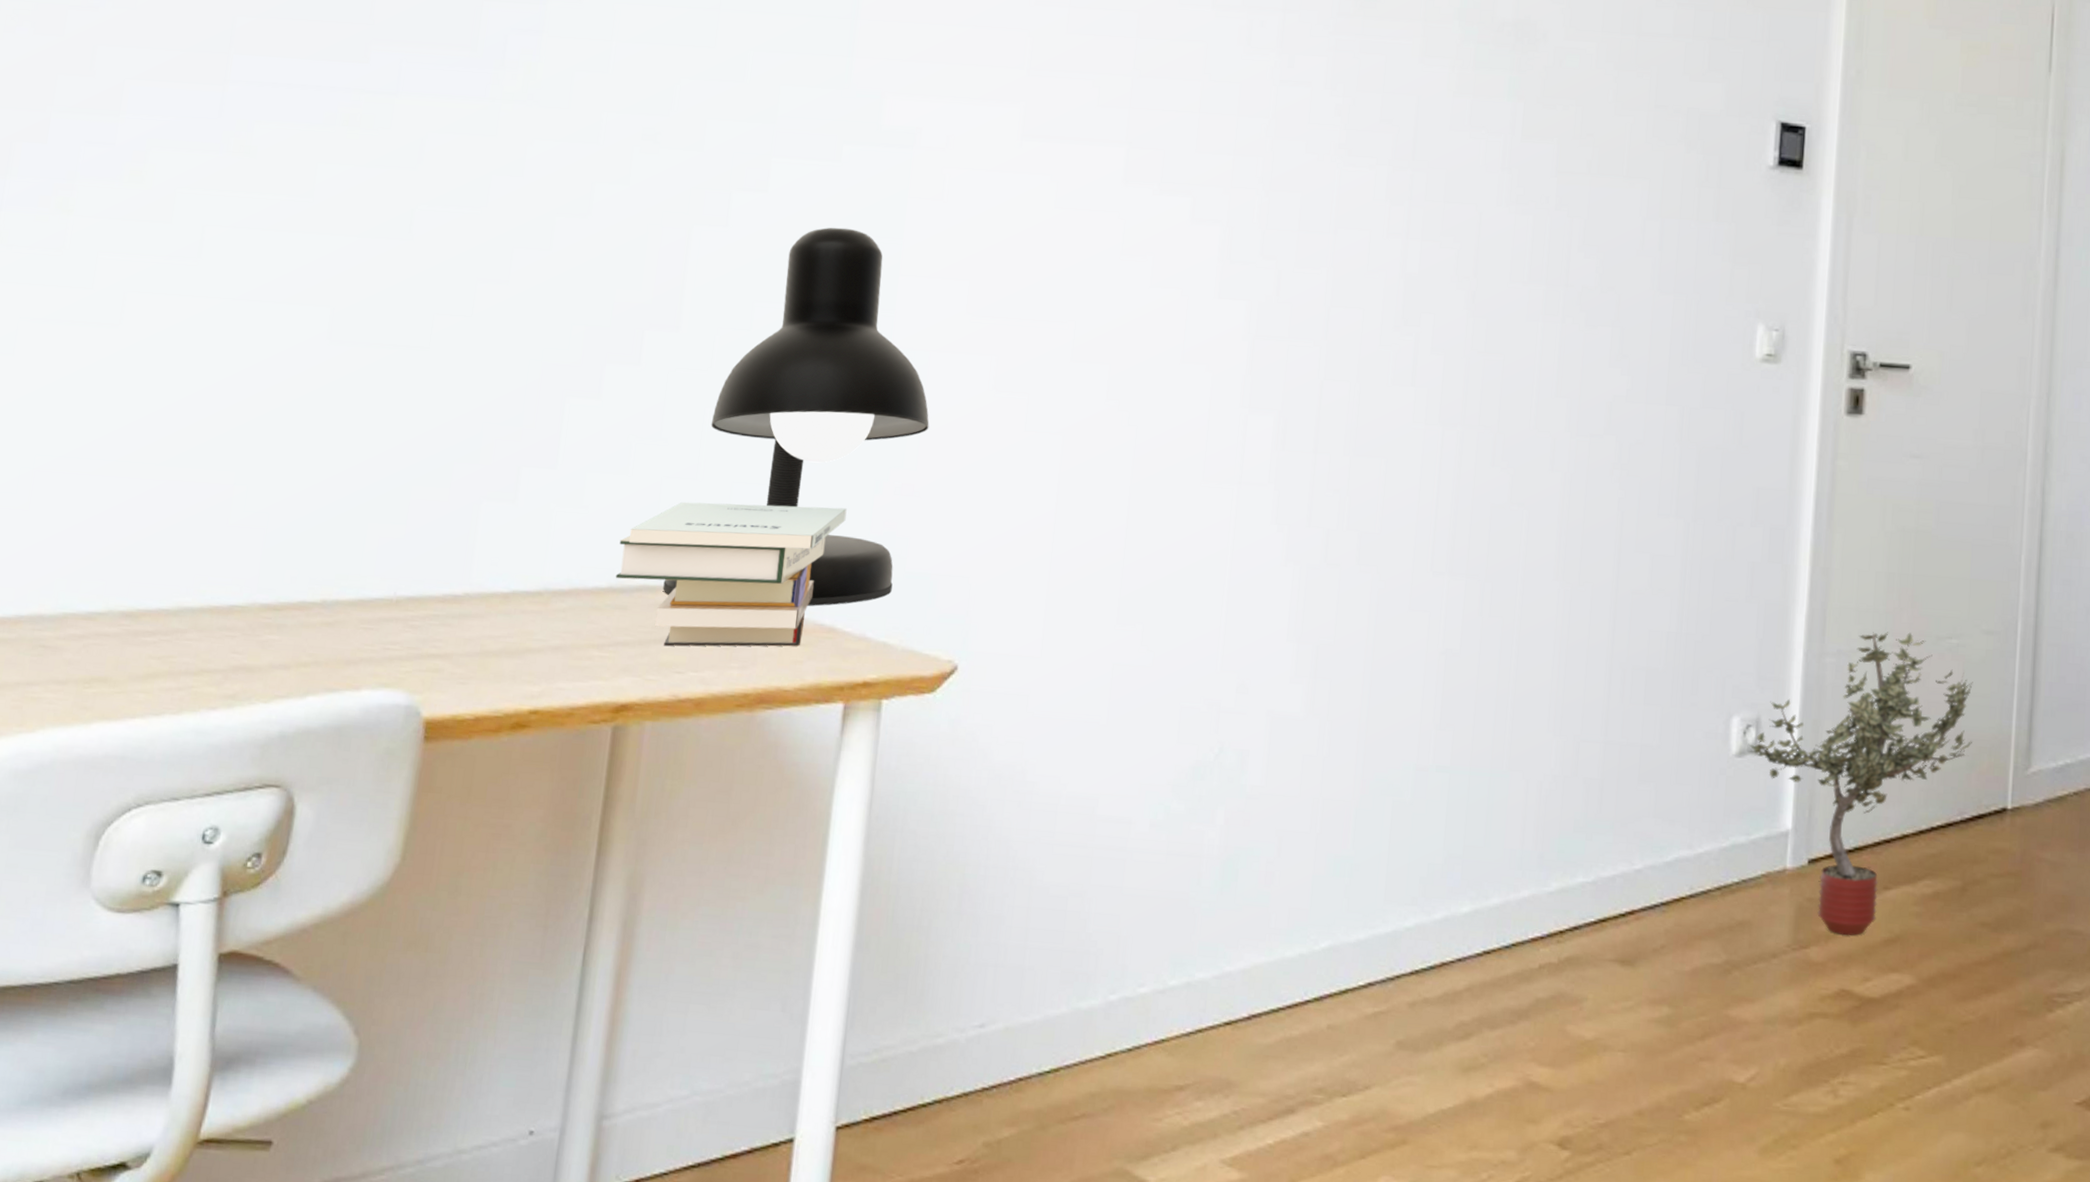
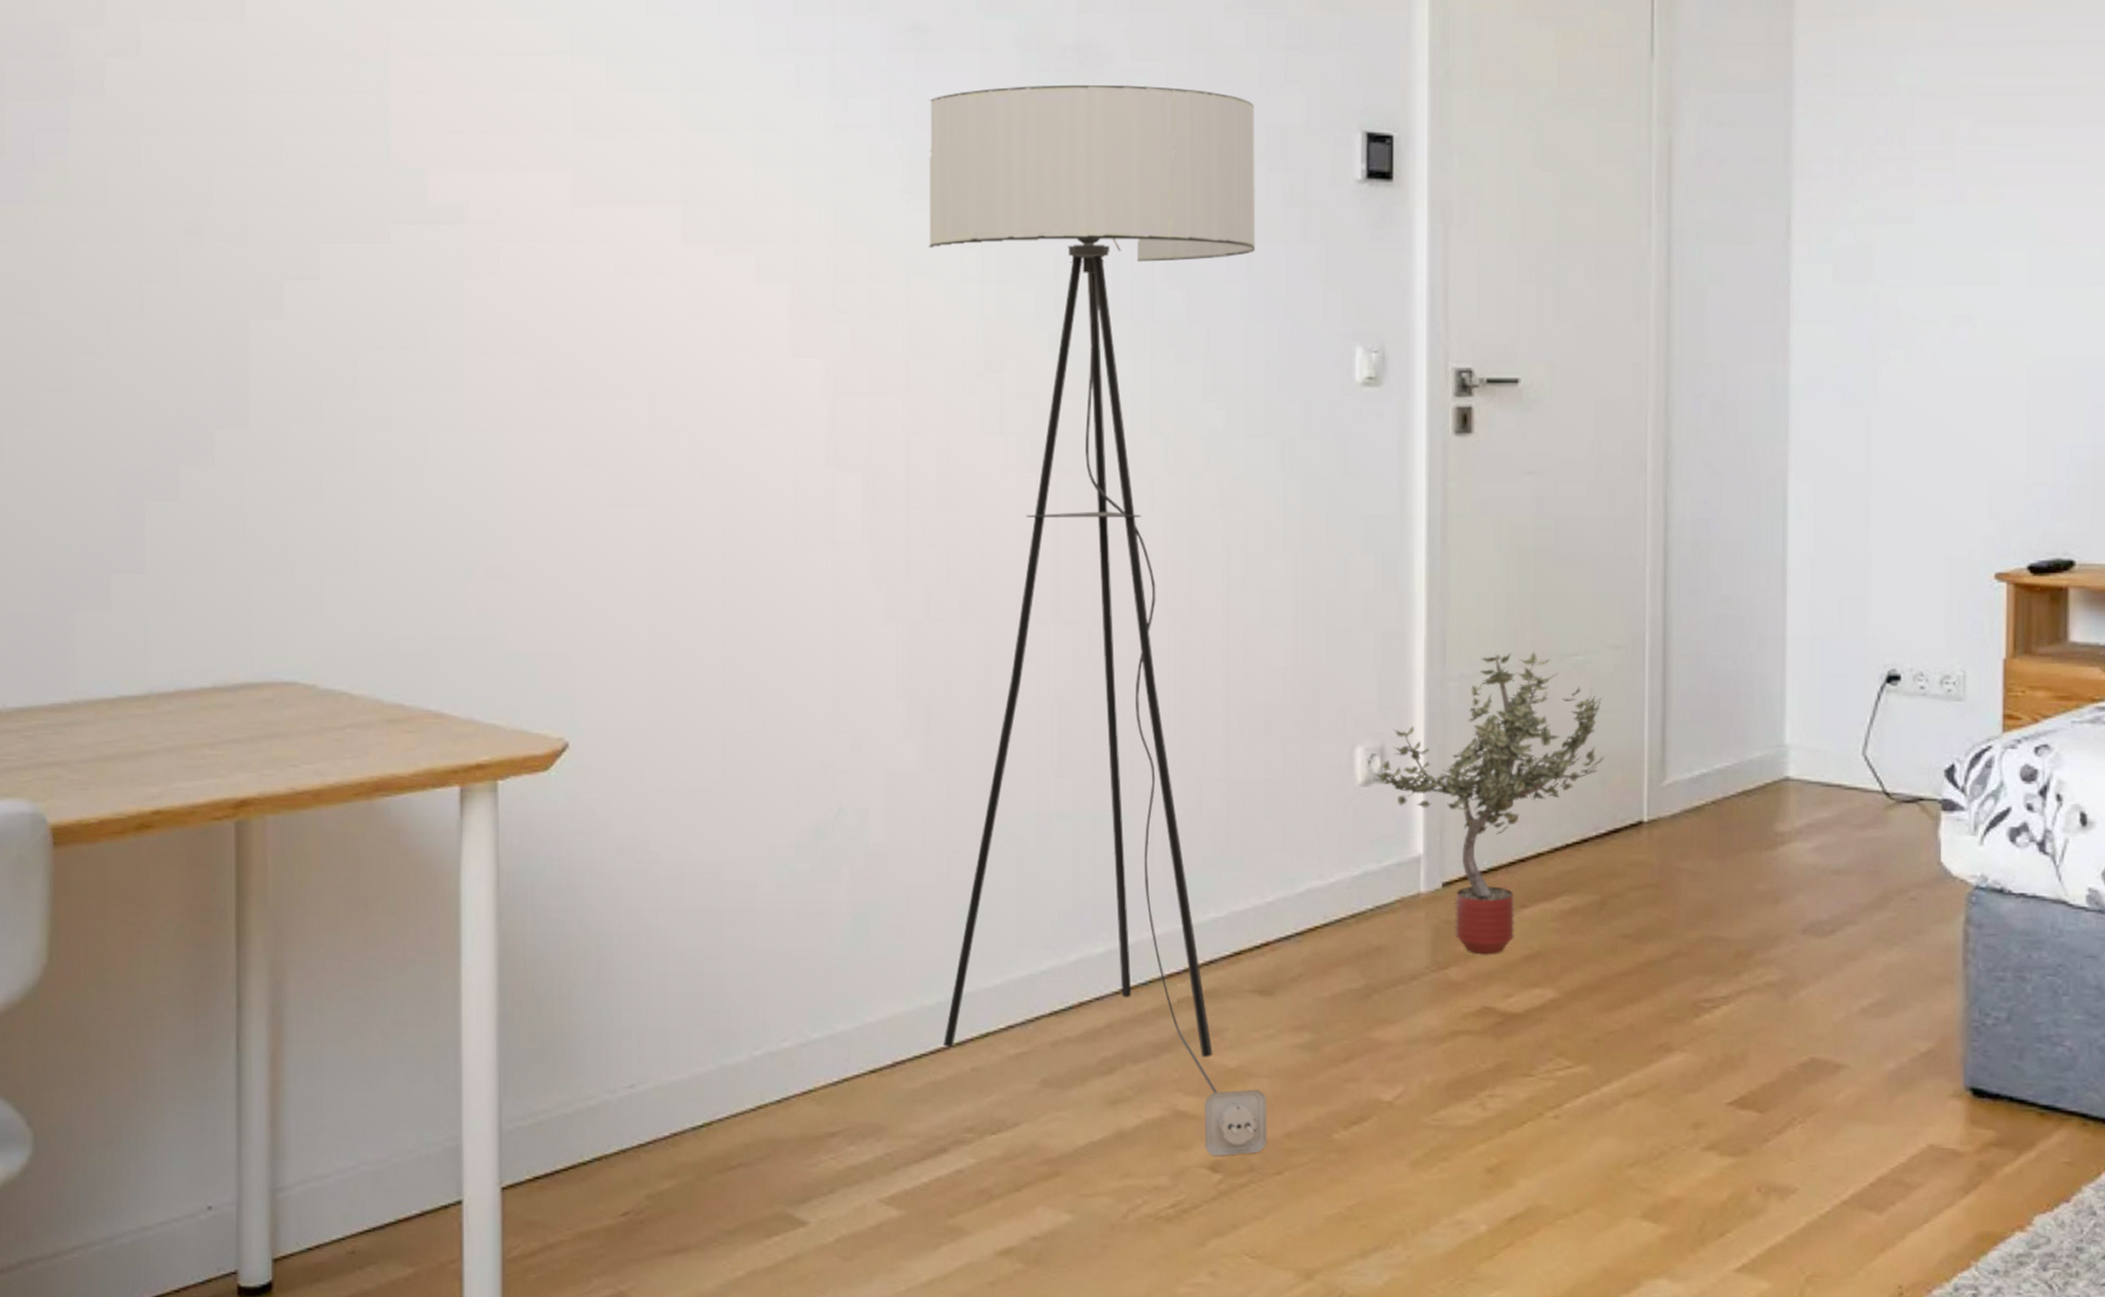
books: present [615,501,847,647] -> none [217,594,440,741]
desk lamp: present [663,227,930,607] -> none [266,311,512,694]
floor lamp: none [1302,56,1677,1132] -> present [929,84,1267,1156]

